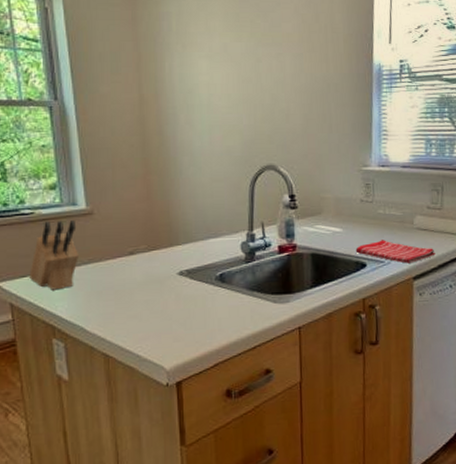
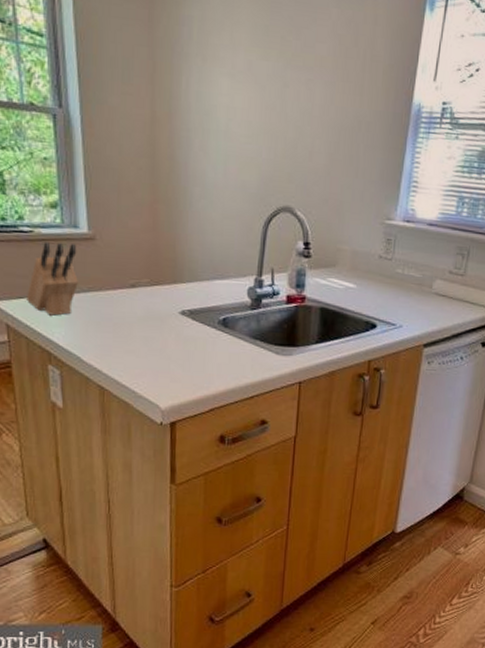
dish towel: present [355,240,436,264] -> none [367,301,451,330]

